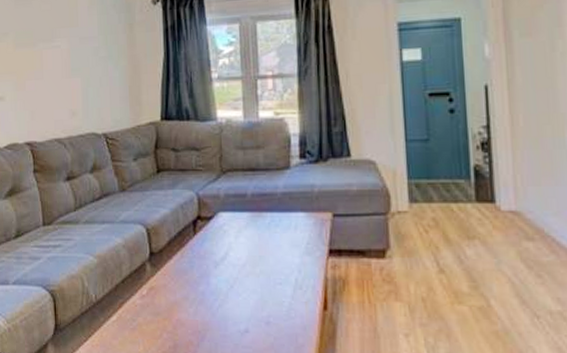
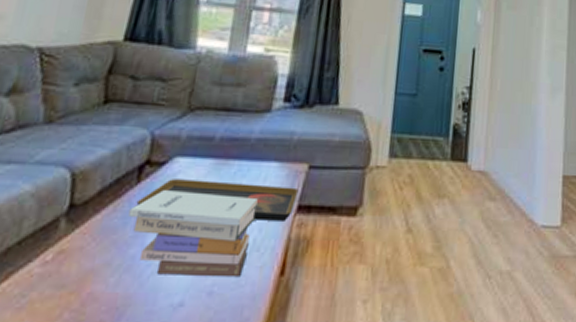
books: none [193,240,294,309] -> present [128,190,259,276]
decorative tray: none [196,230,327,264] -> present [136,179,299,221]

